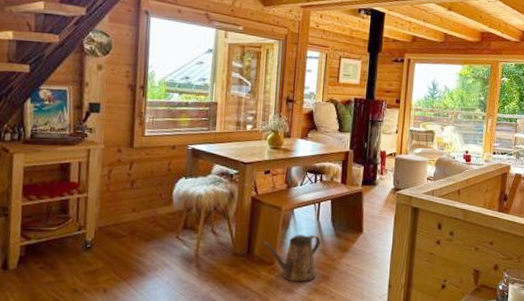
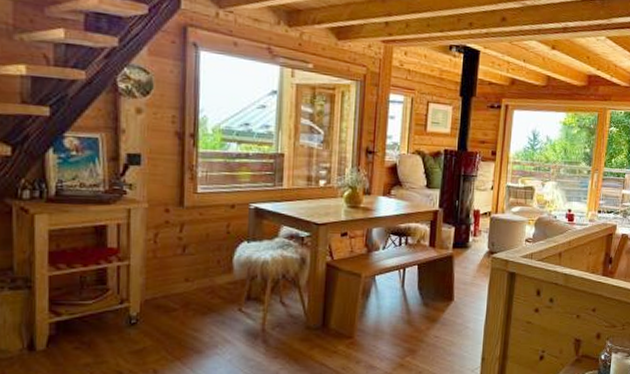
watering can: present [262,235,320,282] -> none [339,305,406,357]

